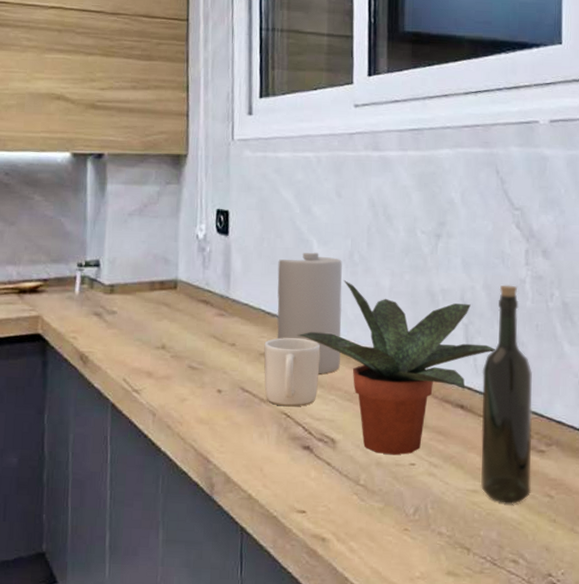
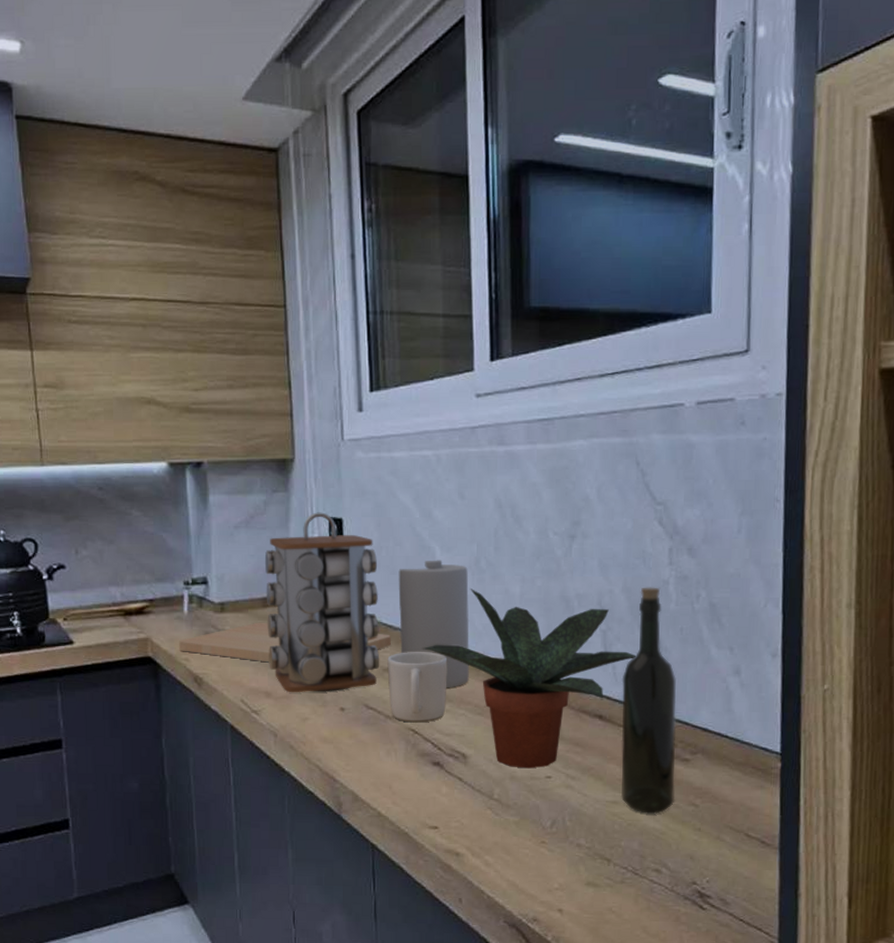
cutting board: none [68,304,269,344] -> present [179,622,391,663]
spice rack: none [152,204,259,374] -> present [264,512,380,693]

